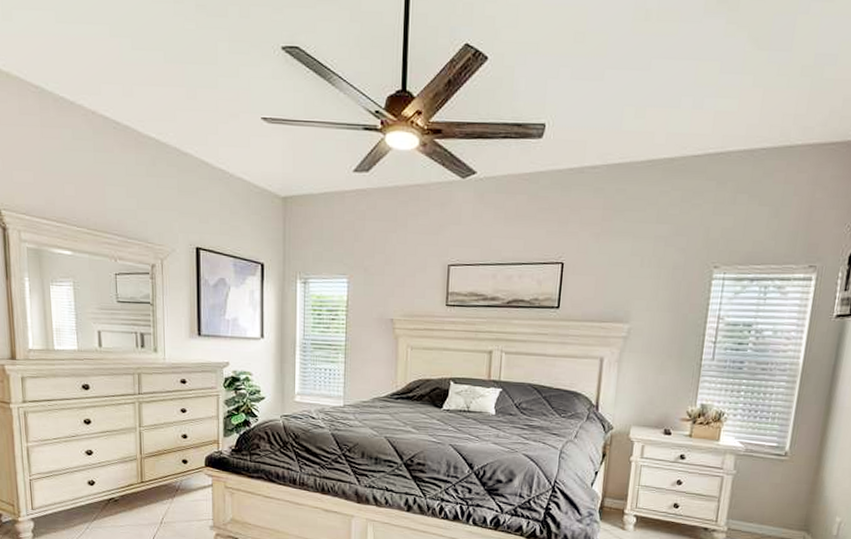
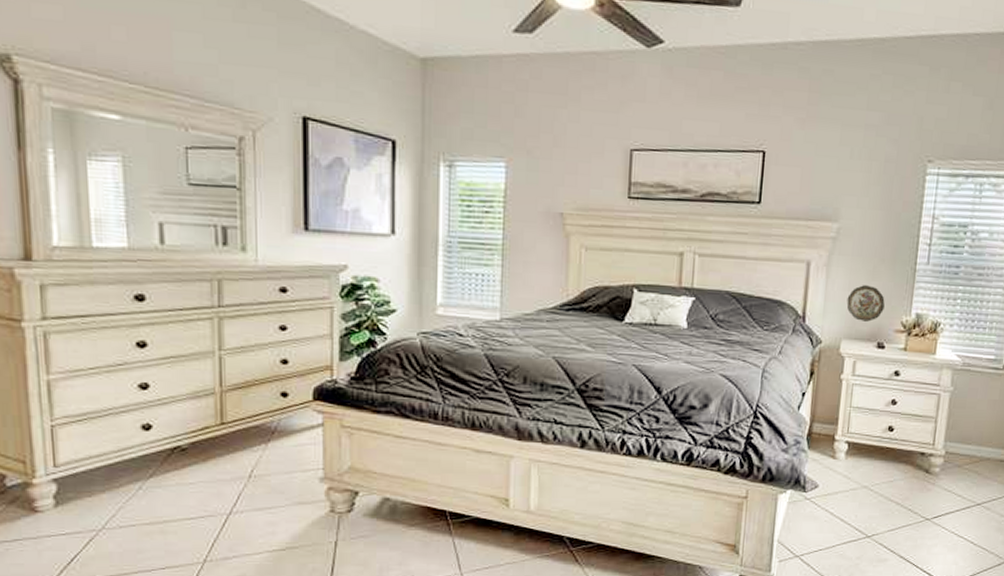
decorative plate: none [636,379,672,411] -> present [846,285,885,322]

